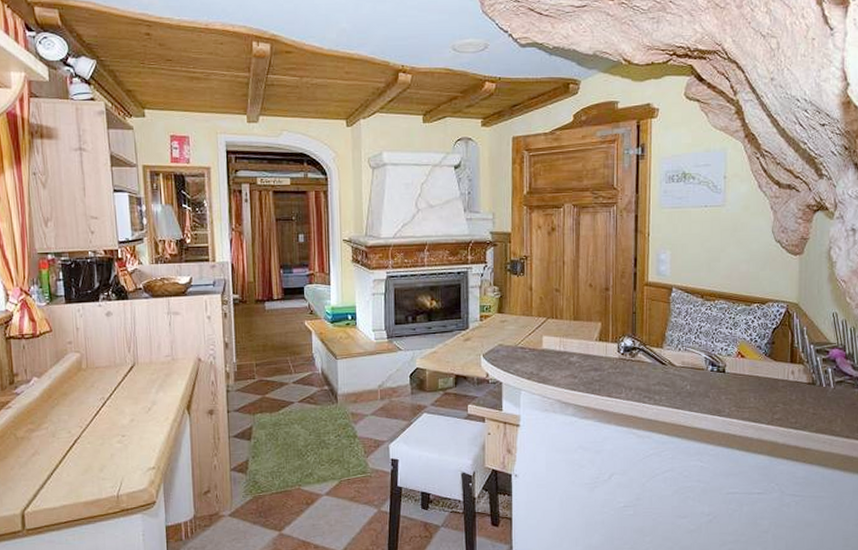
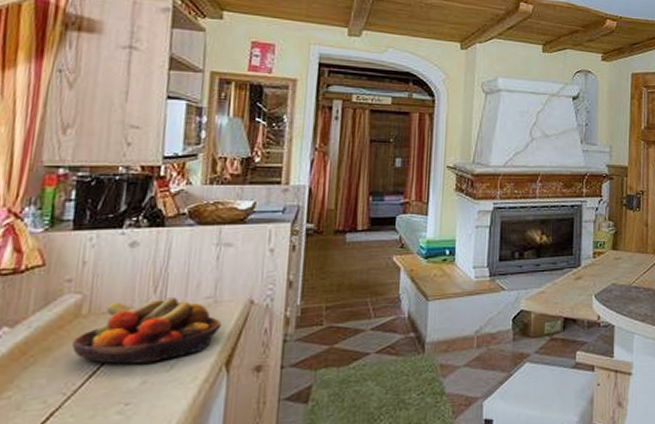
fruit bowl: none [80,356,180,407] -> present [72,298,221,365]

